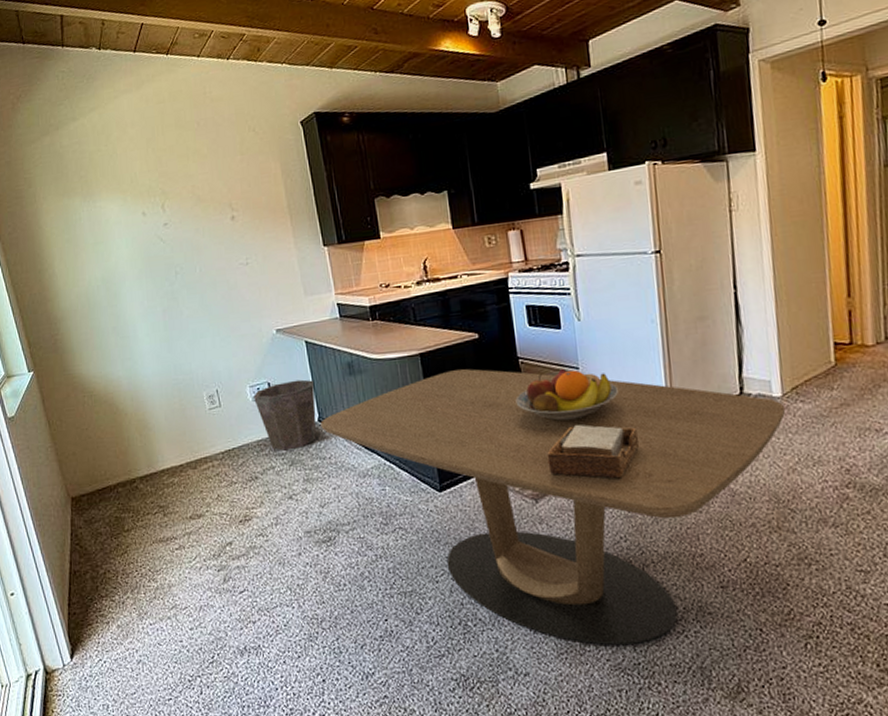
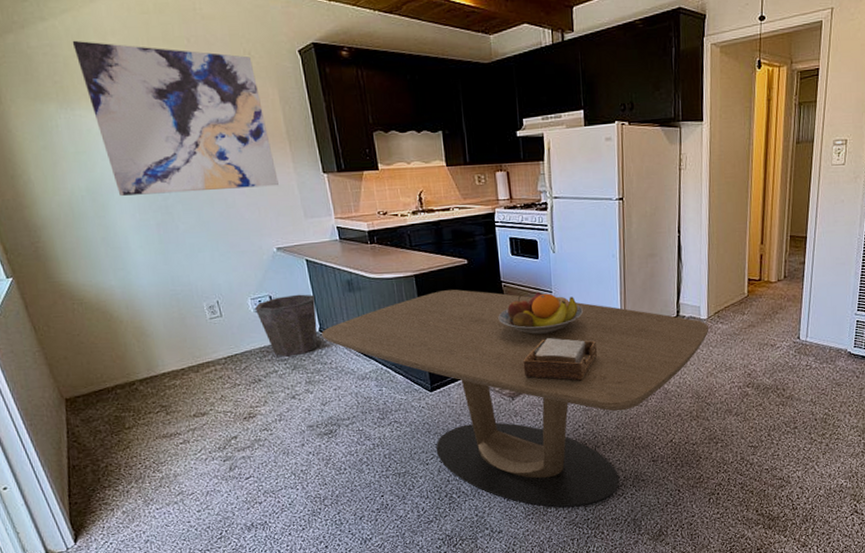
wall art: none [97,132,279,284] -> present [72,40,279,196]

